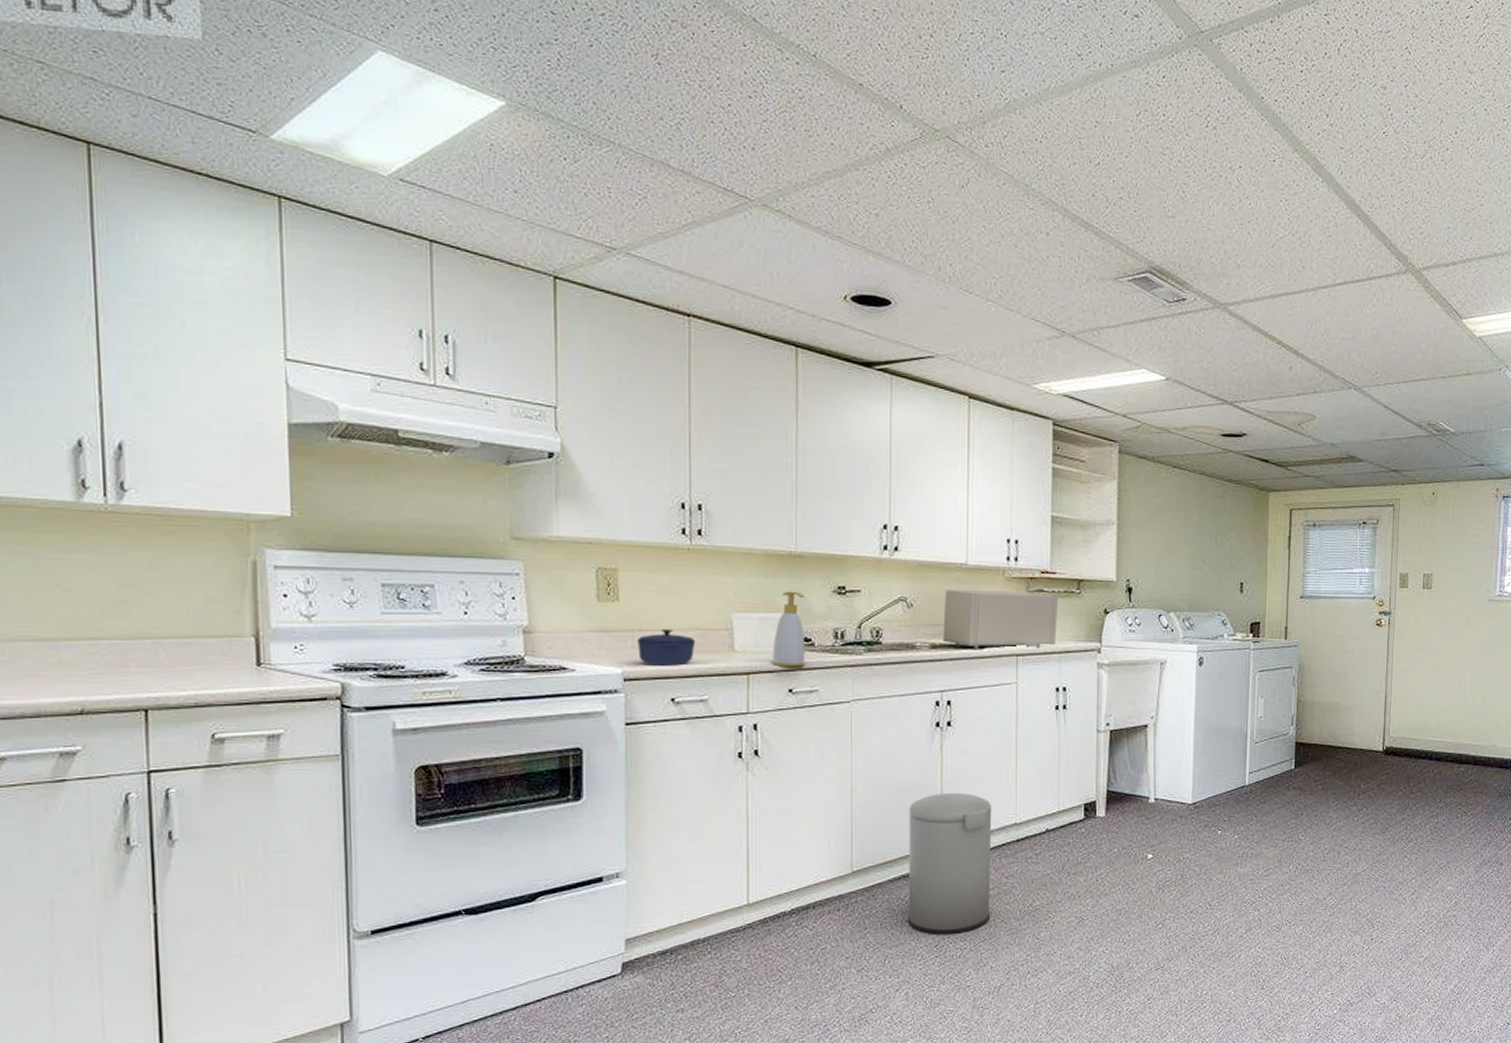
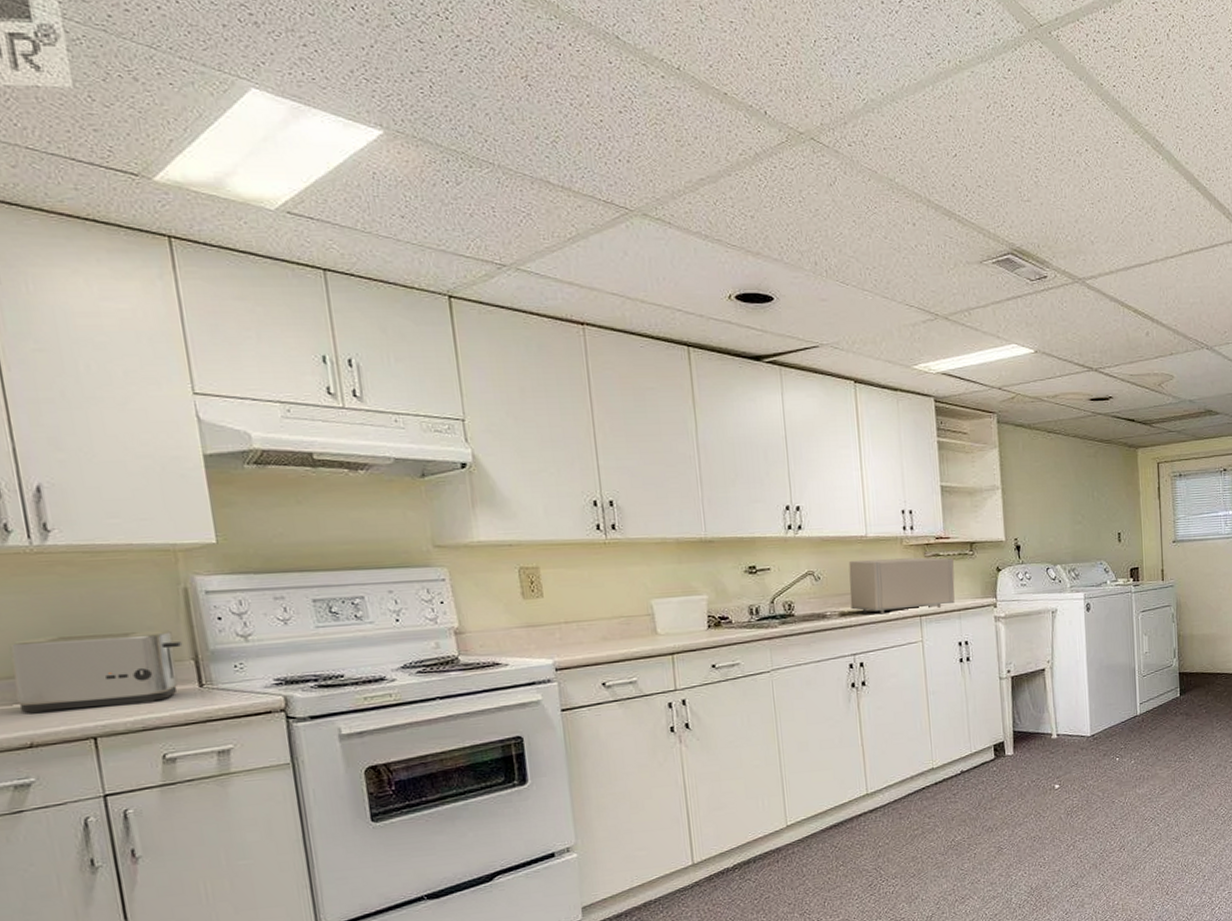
toaster: none [72,599,245,679] -> present [9,629,183,714]
cooking pot: present [636,628,696,666] -> none [563,618,620,654]
soap bottle: present [770,591,806,667] -> none [692,574,726,646]
pedal bin: present [908,793,992,935] -> none [833,745,917,875]

